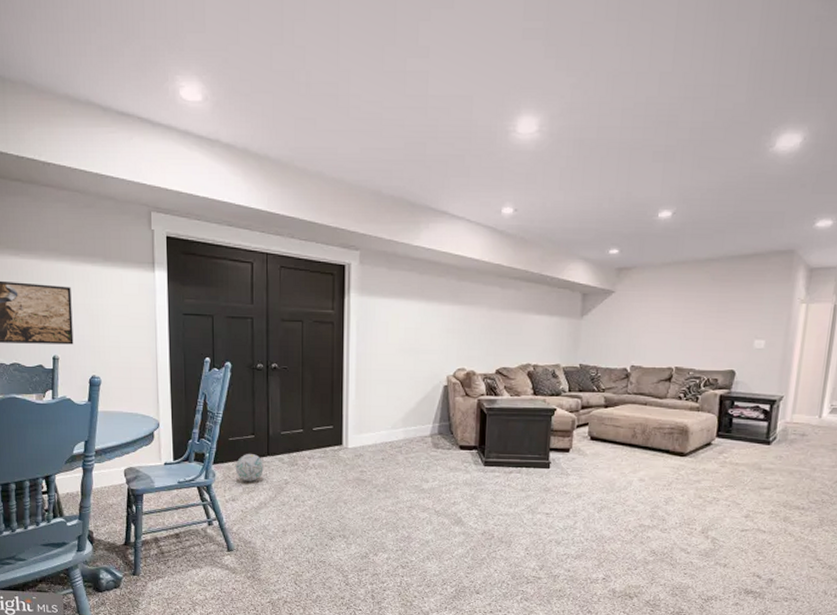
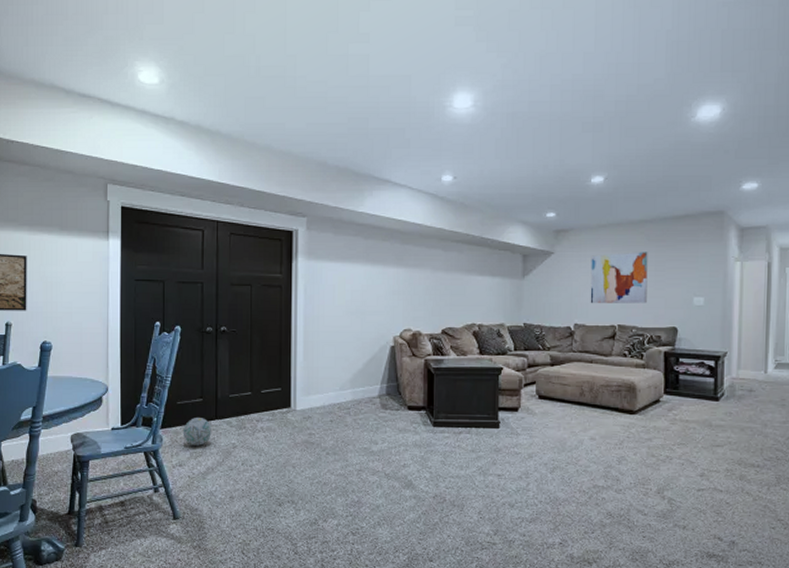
wall art: none [648,292,712,346] -> present [590,252,648,304]

